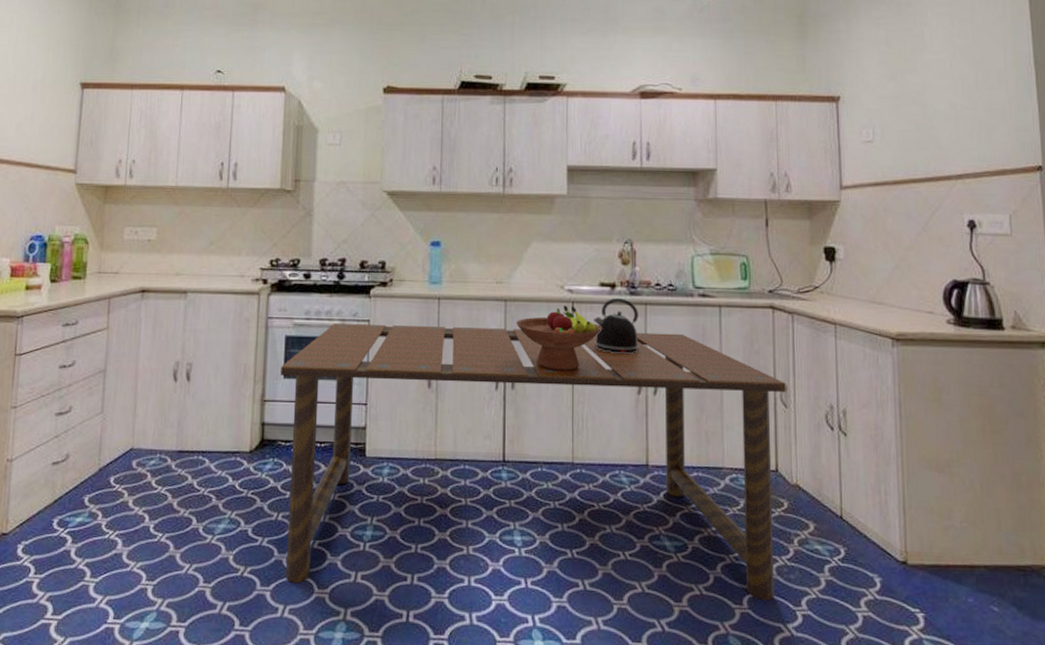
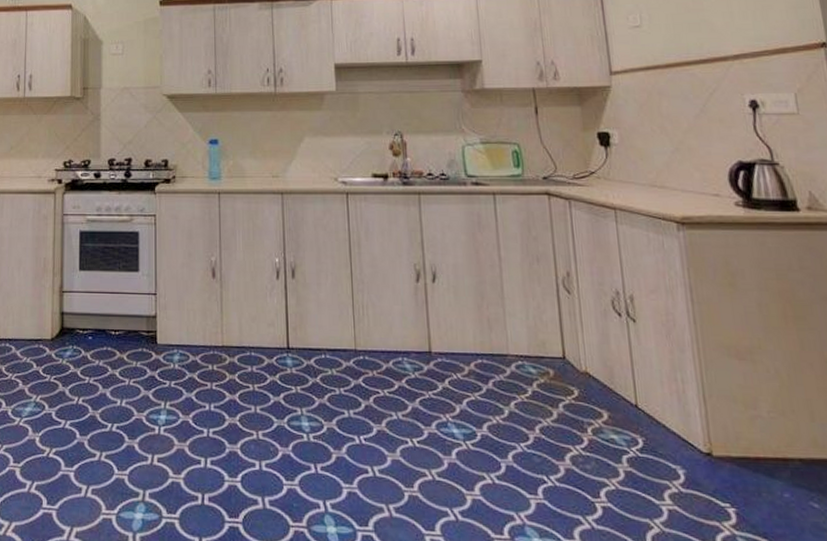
dining table: present [281,323,786,602] -> none [77,218,571,492]
fruit bowl: present [516,305,602,371] -> none [293,196,377,260]
kettle: present [592,297,641,355] -> none [367,188,417,243]

